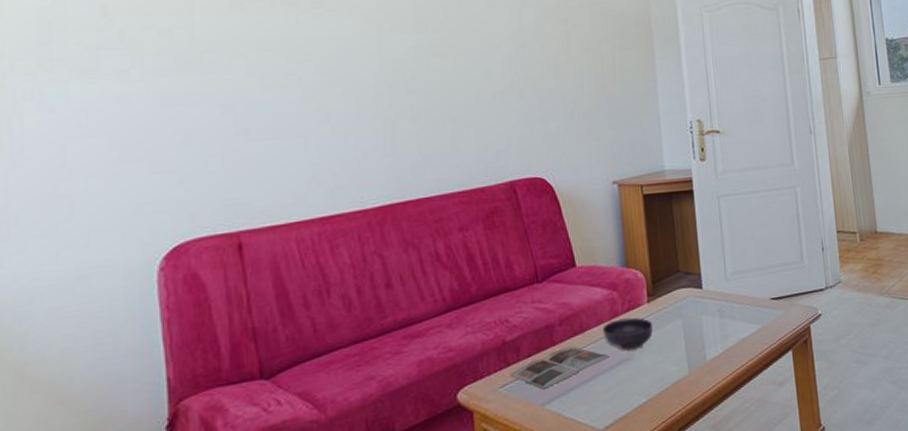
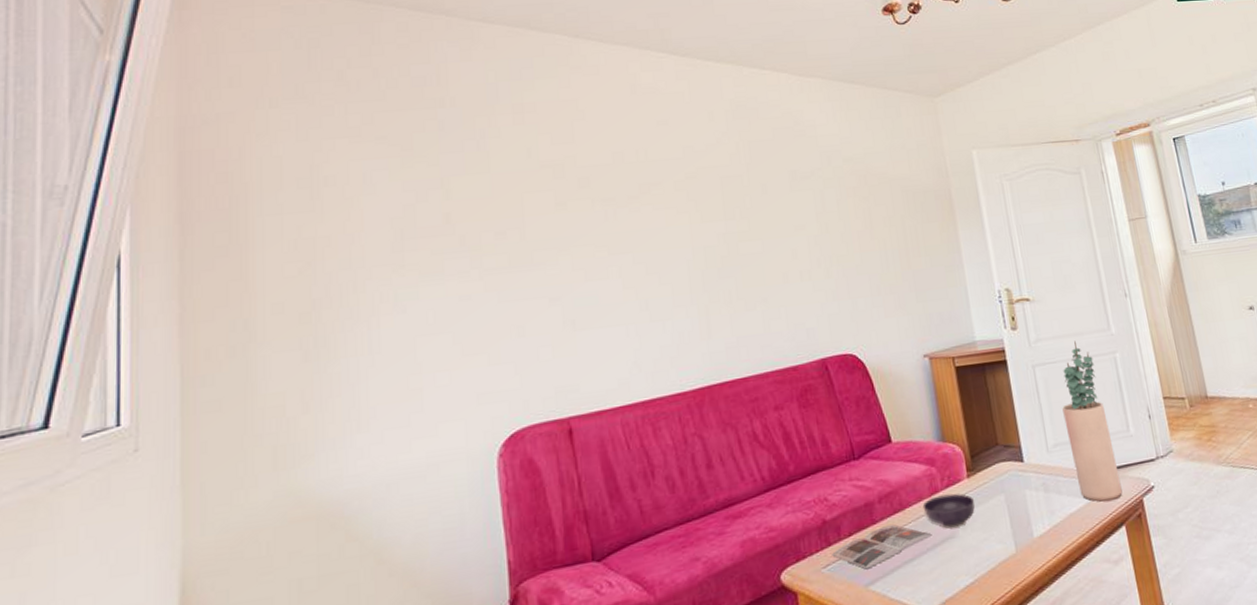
vase: none [743,174,792,328] -> present [1062,341,1123,502]

